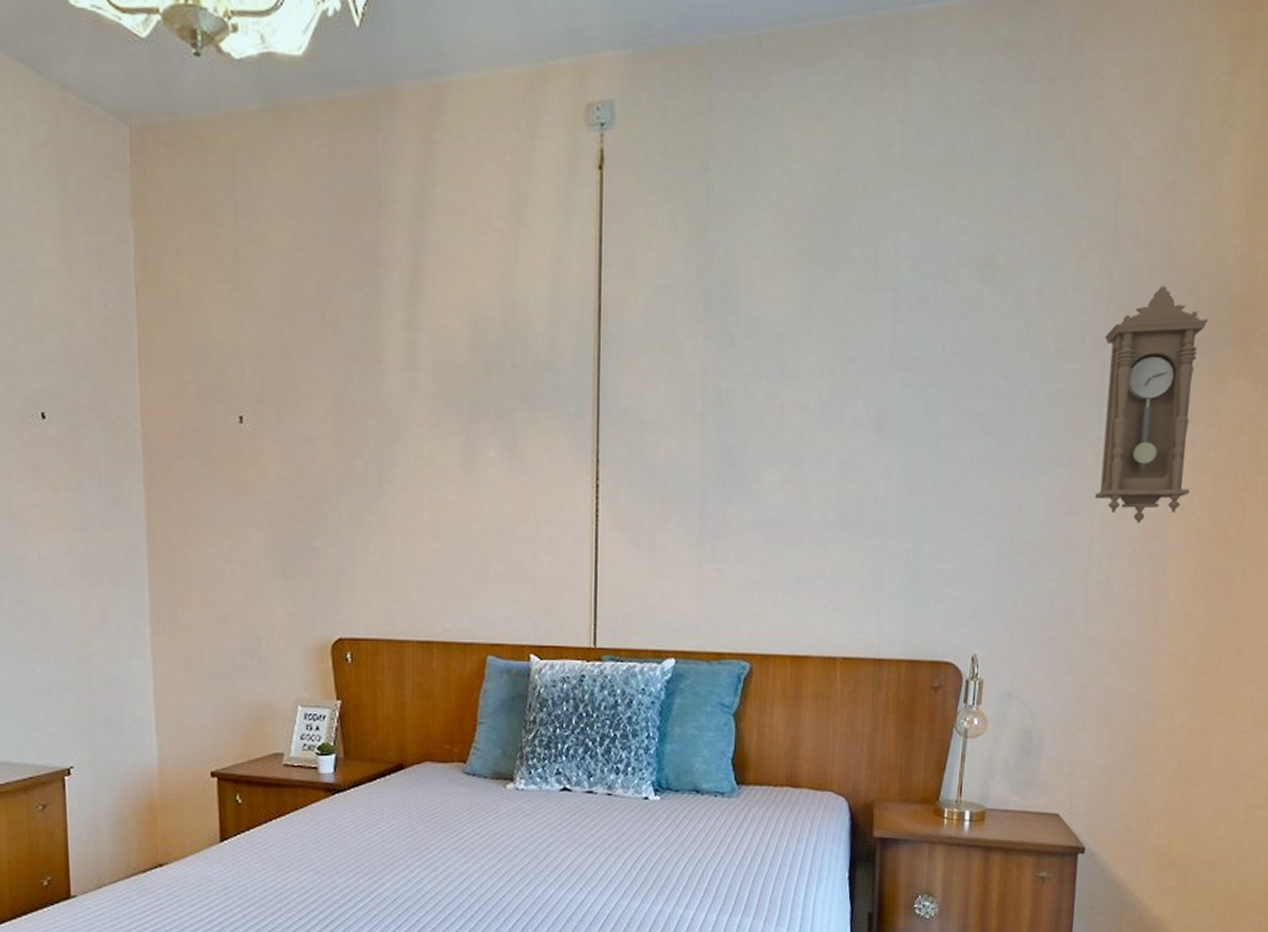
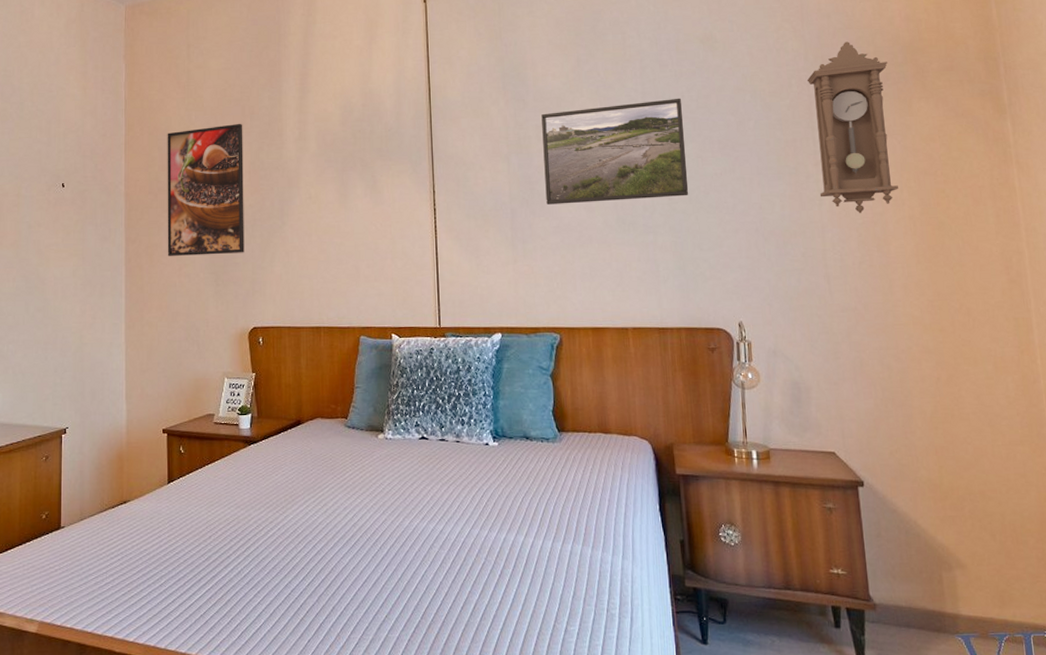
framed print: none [205,337,325,534] -> present [167,123,245,256]
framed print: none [748,348,941,489] -> present [541,98,689,204]

